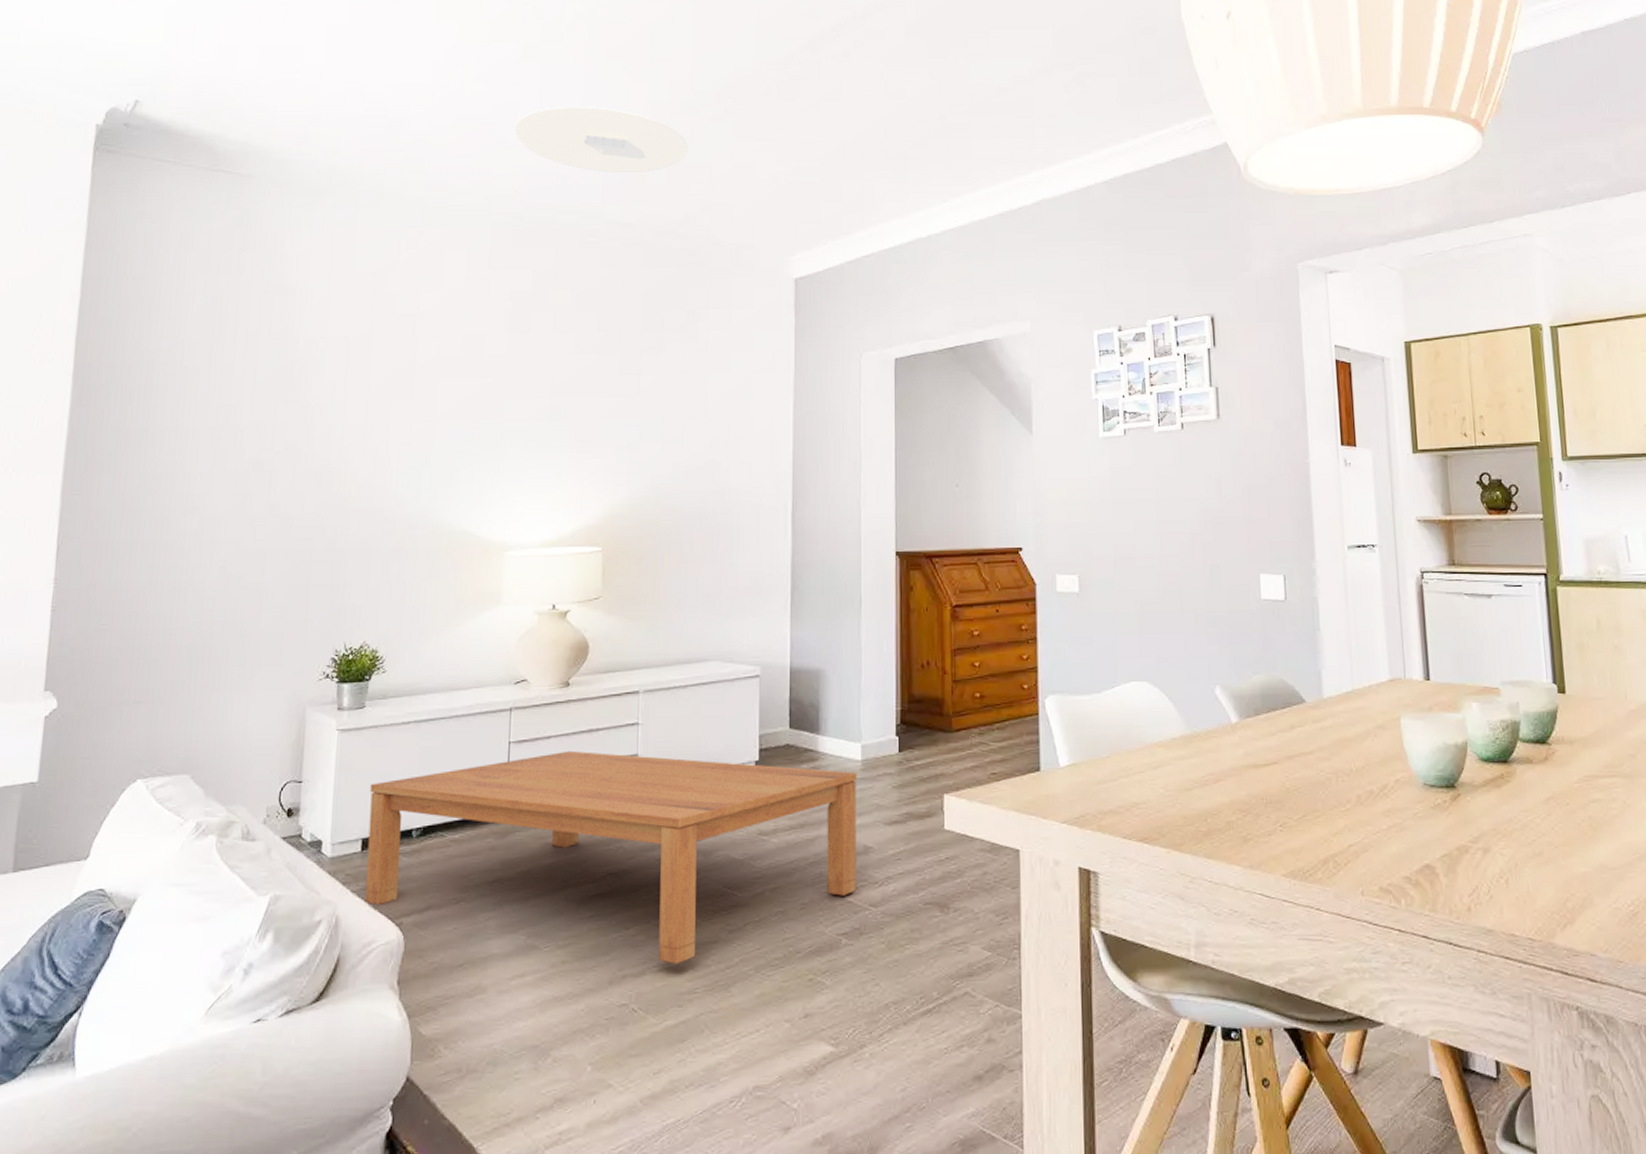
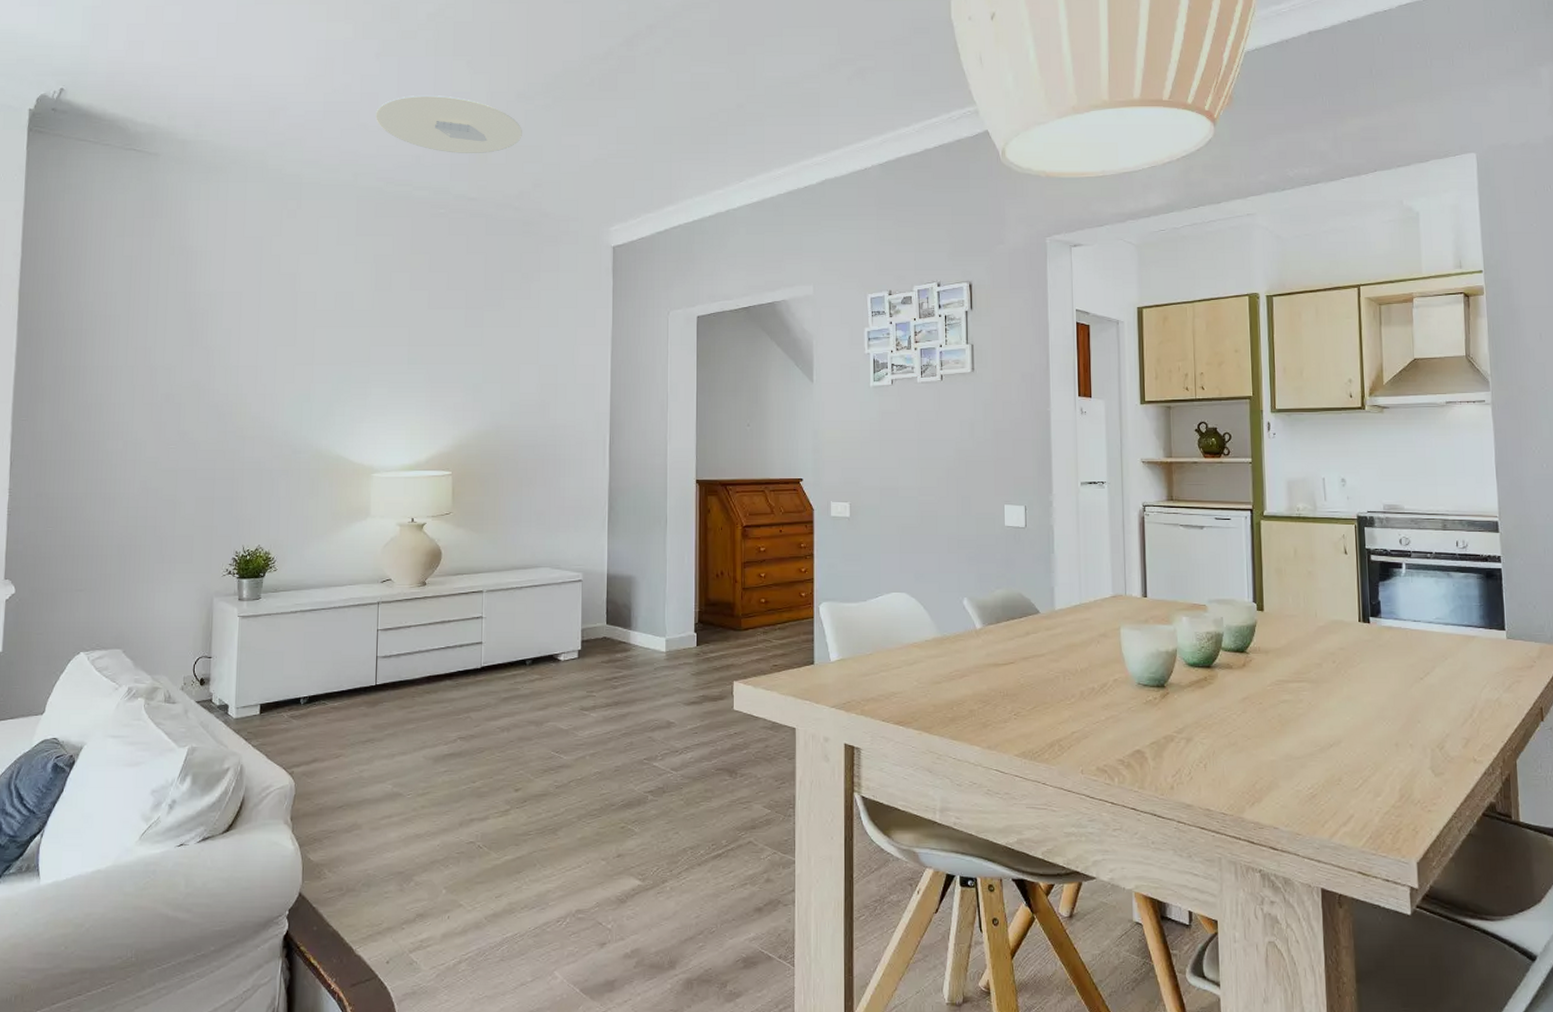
coffee table: present [365,750,858,964] -> none [263,638,663,811]

